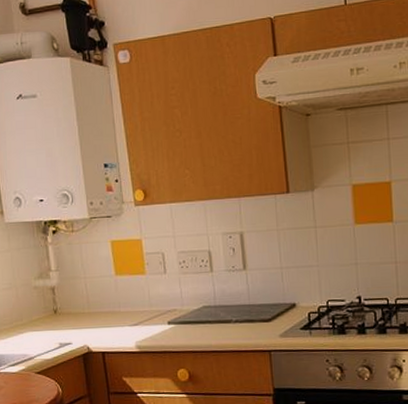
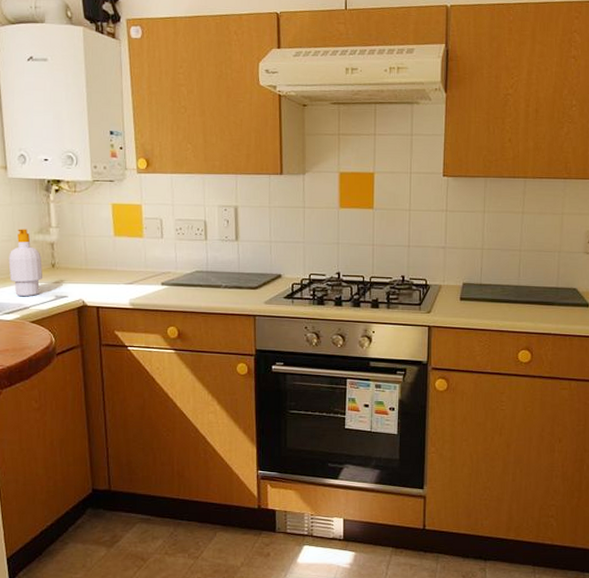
soap bottle: none [10,275,45,347] -> present [8,229,42,297]

